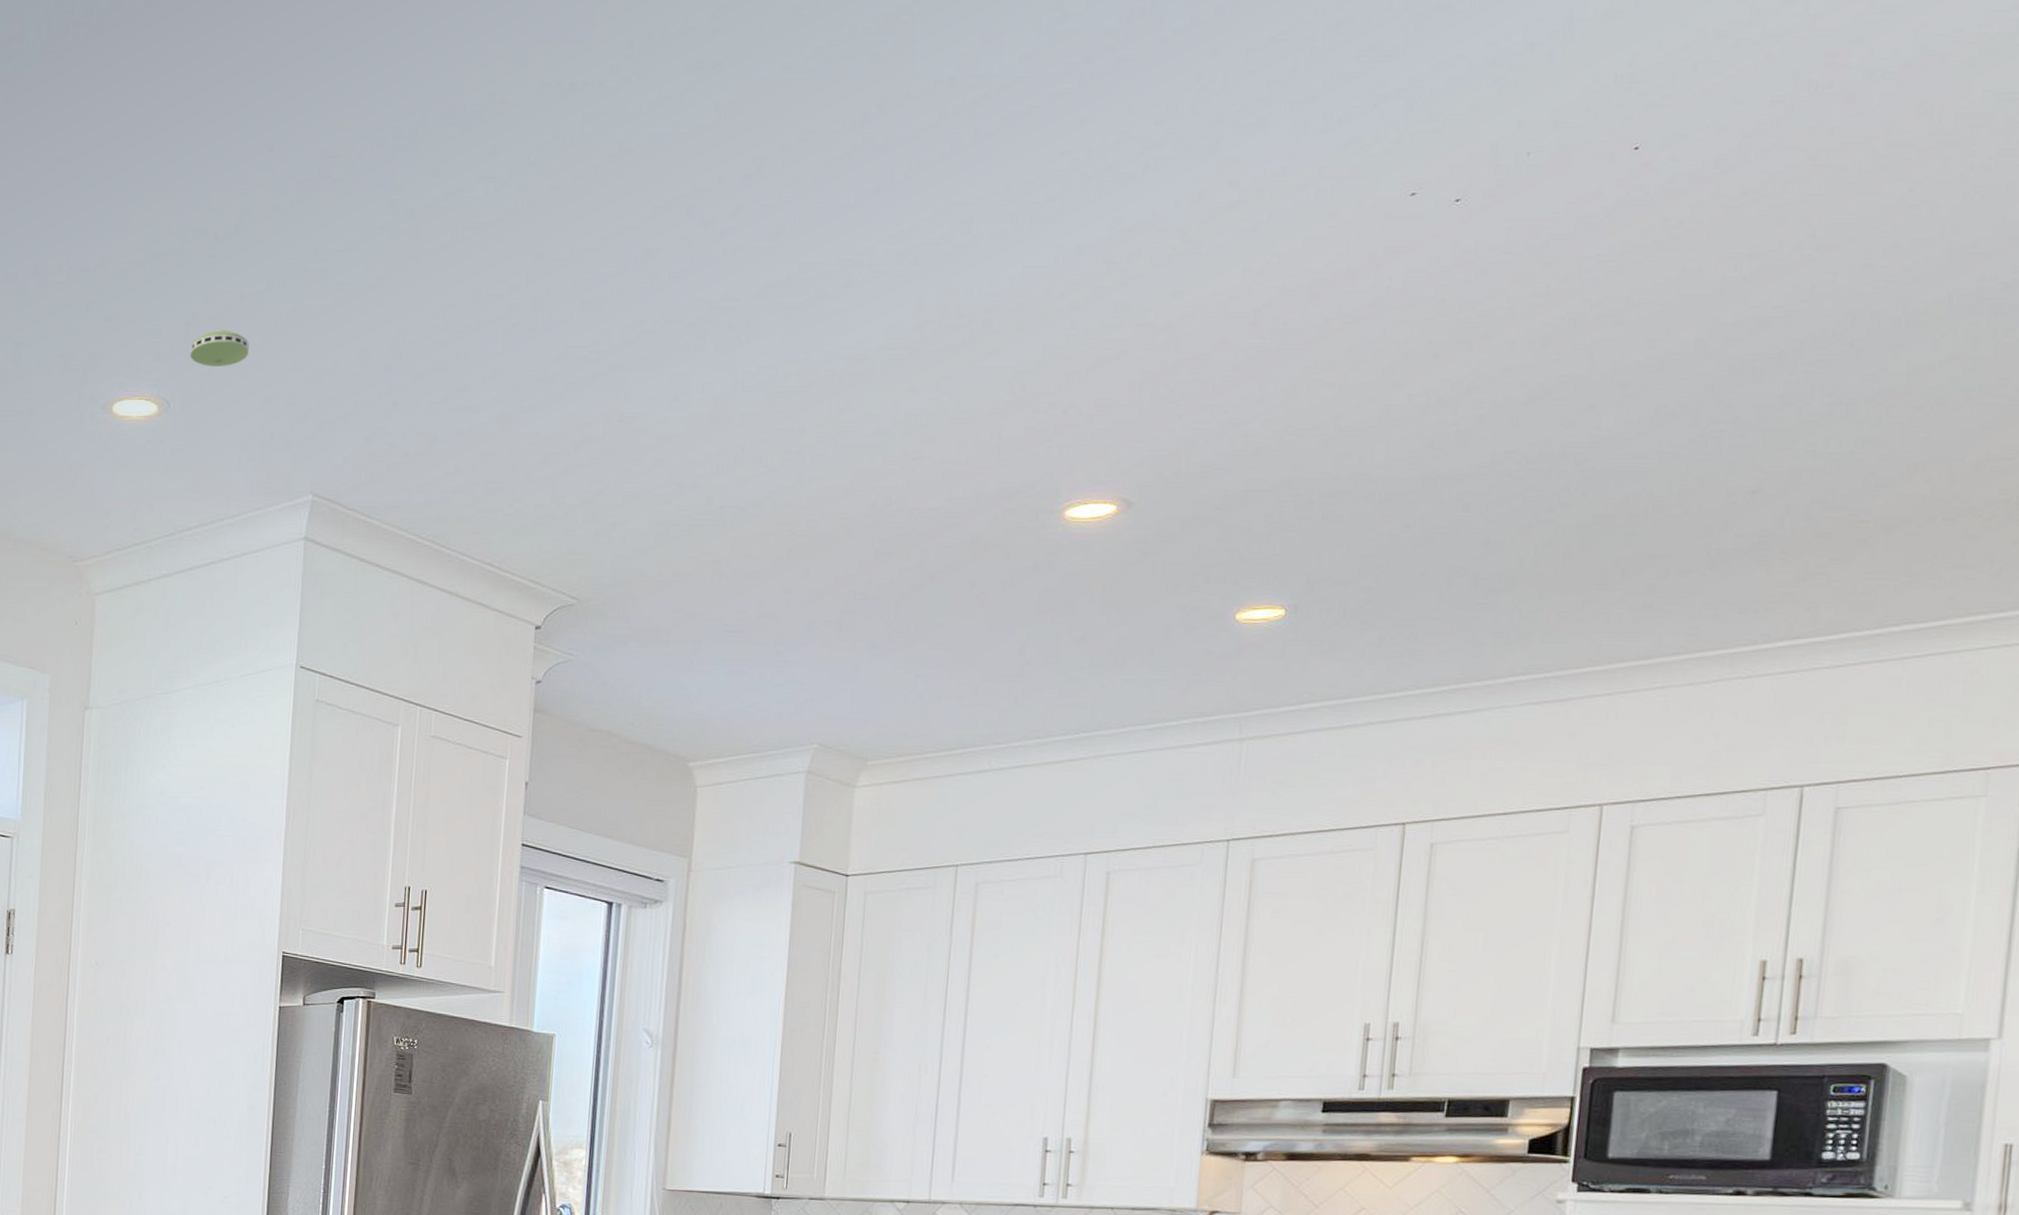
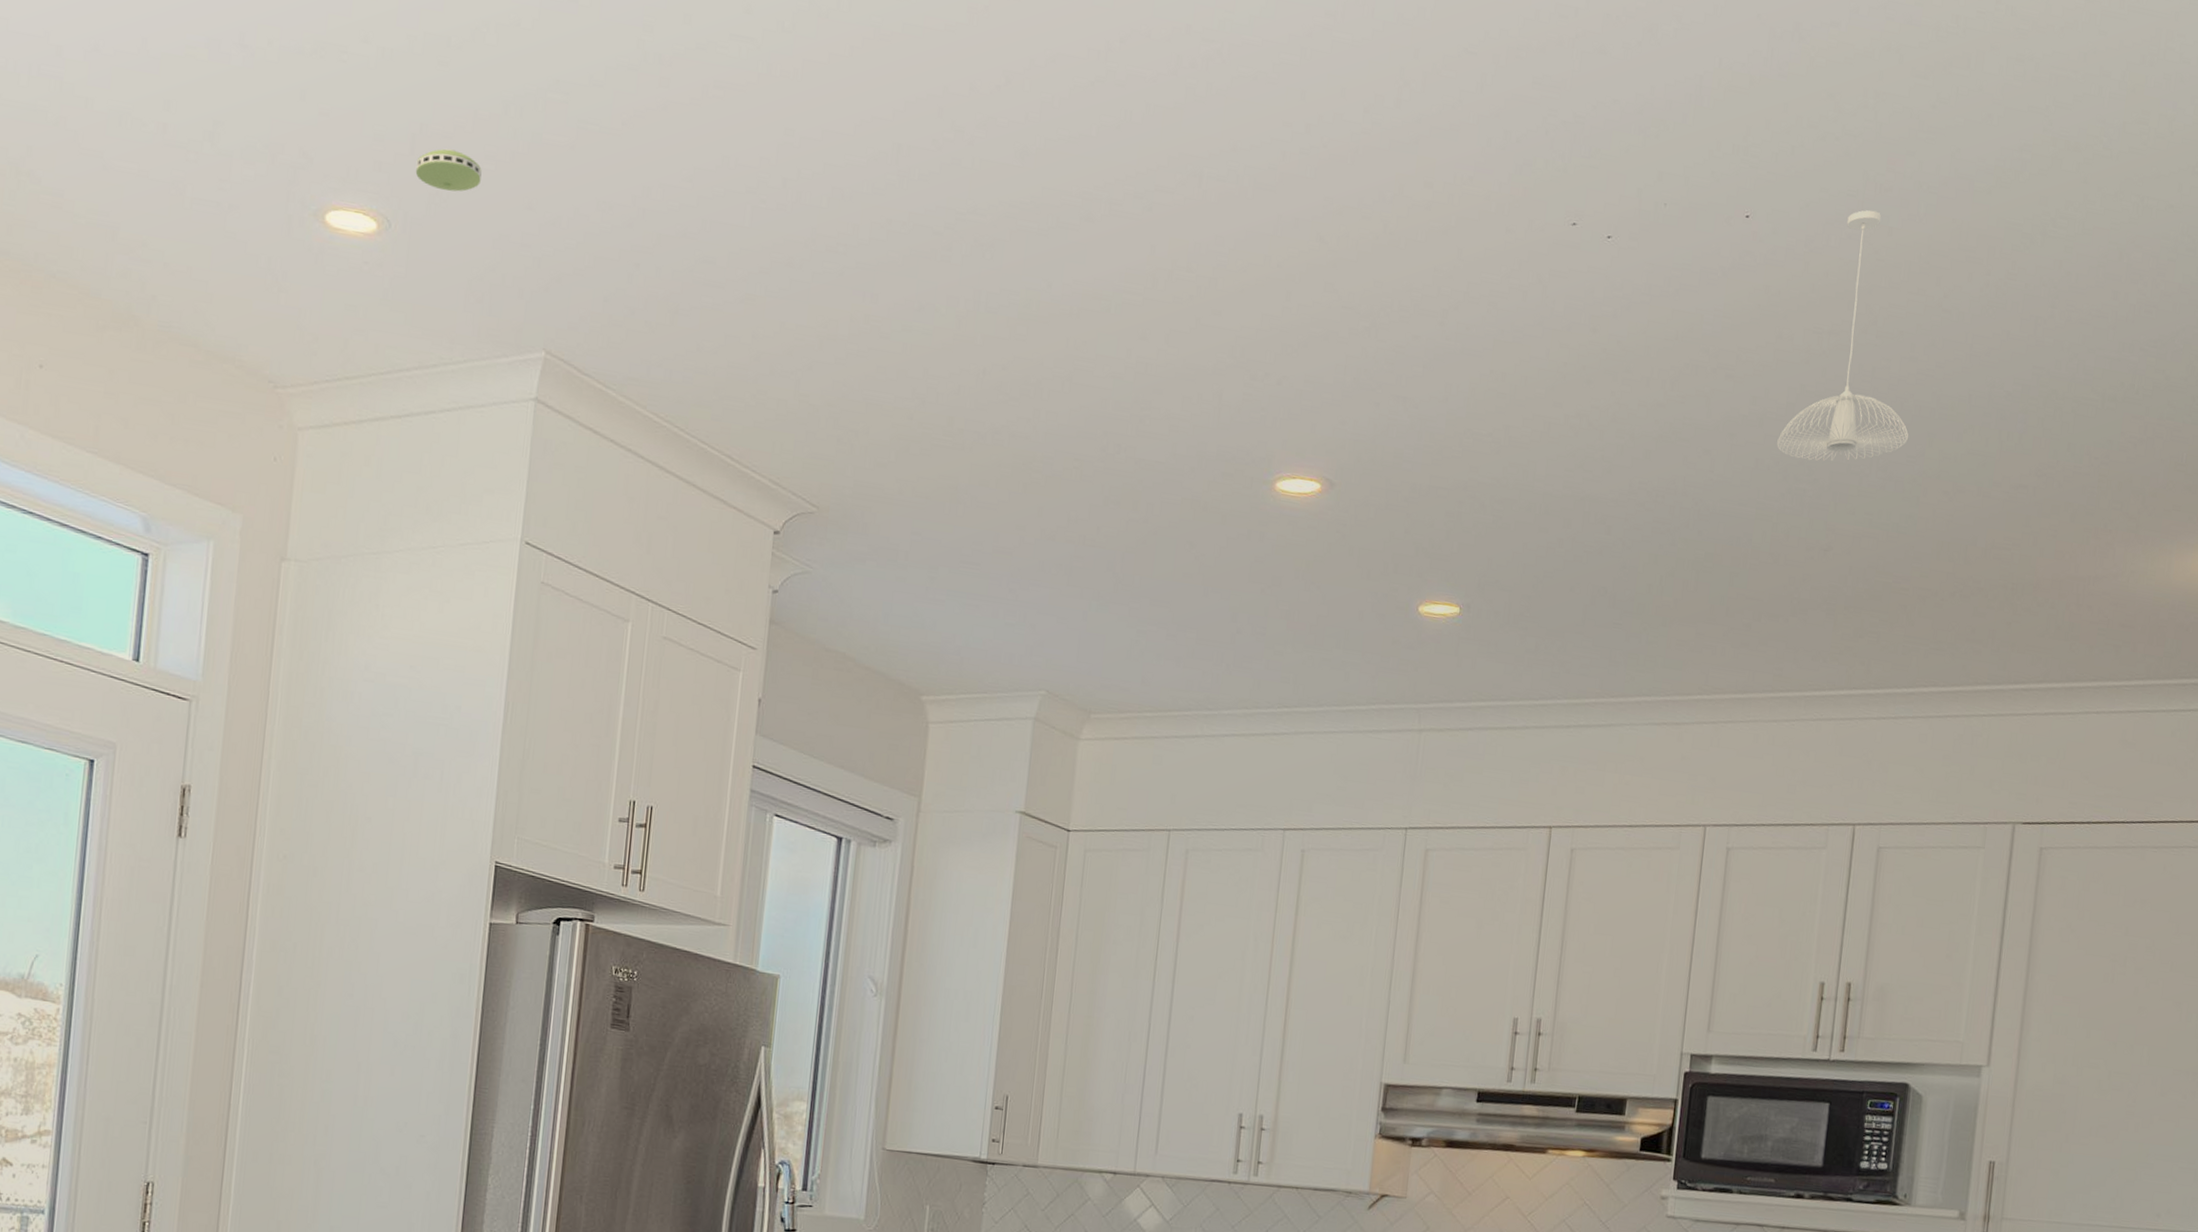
pendant light: none [1683,112,1865,398] -> present [1777,210,1909,461]

